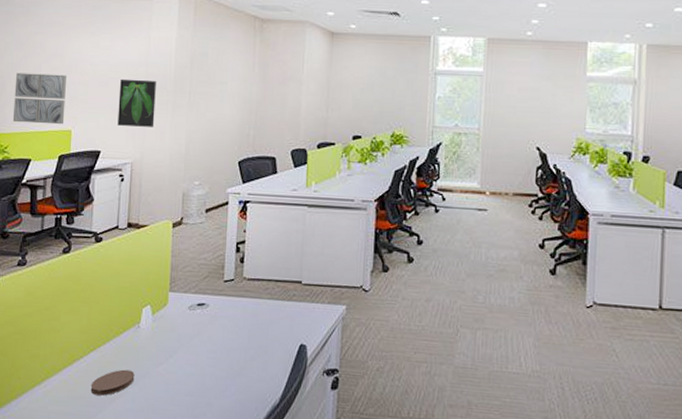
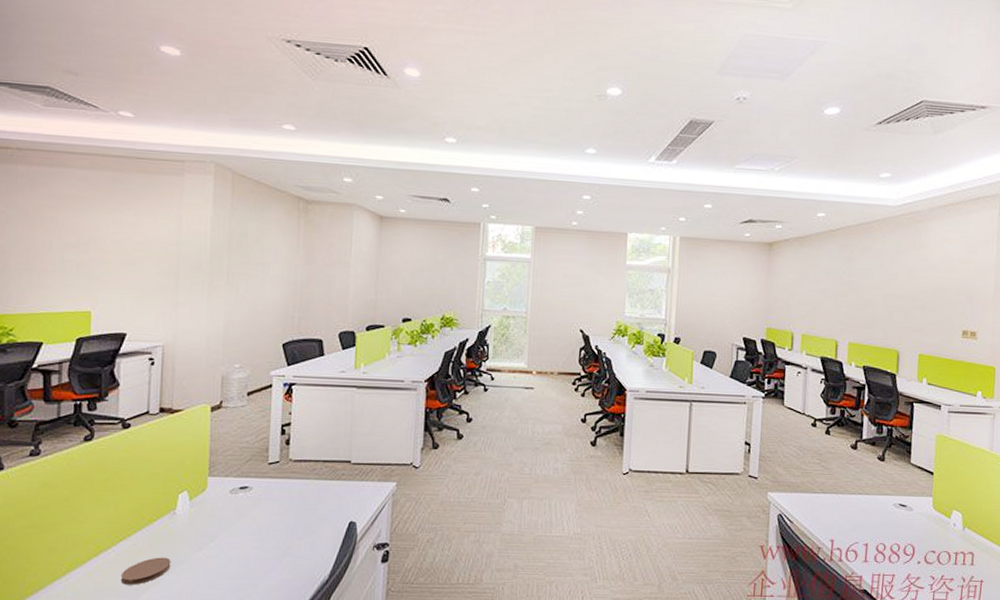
wall art: present [12,72,67,125] -> none [18,248,85,306]
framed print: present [118,78,156,127] -> none [146,257,190,309]

